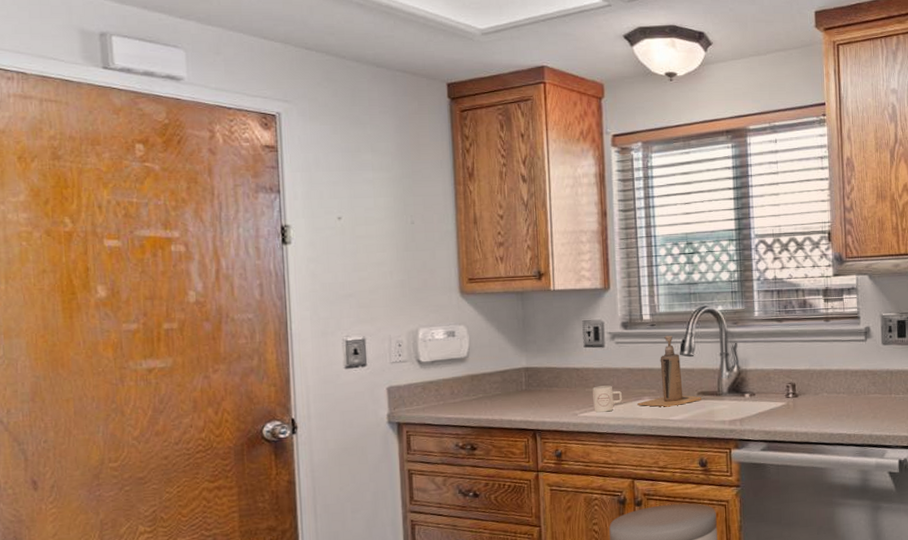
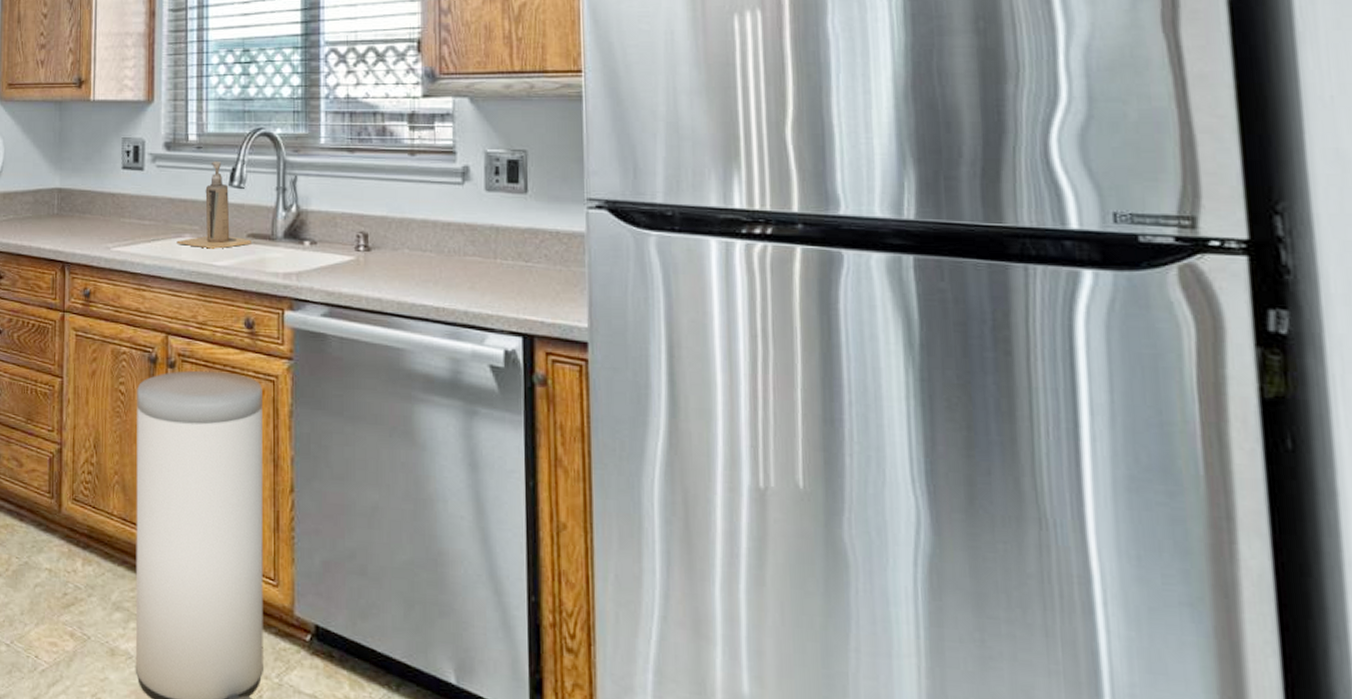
mug: present [592,385,622,413] -> none [127,216,160,249]

